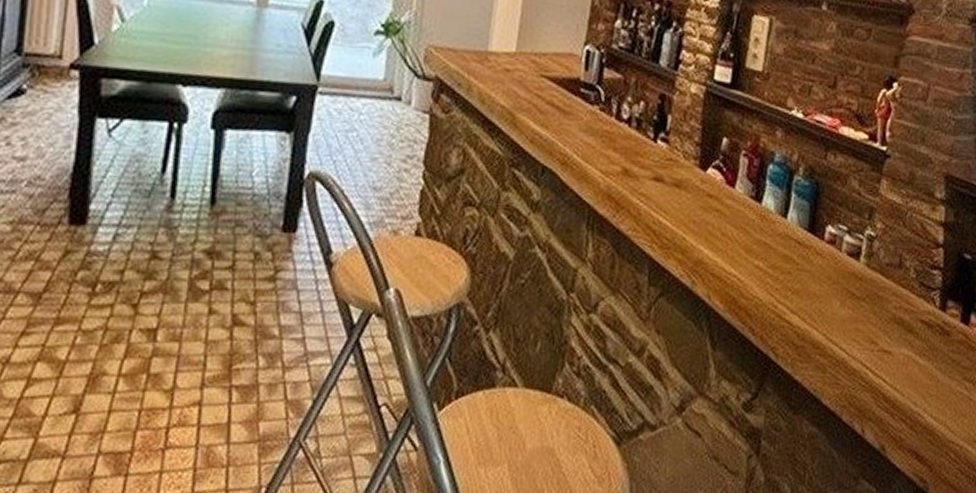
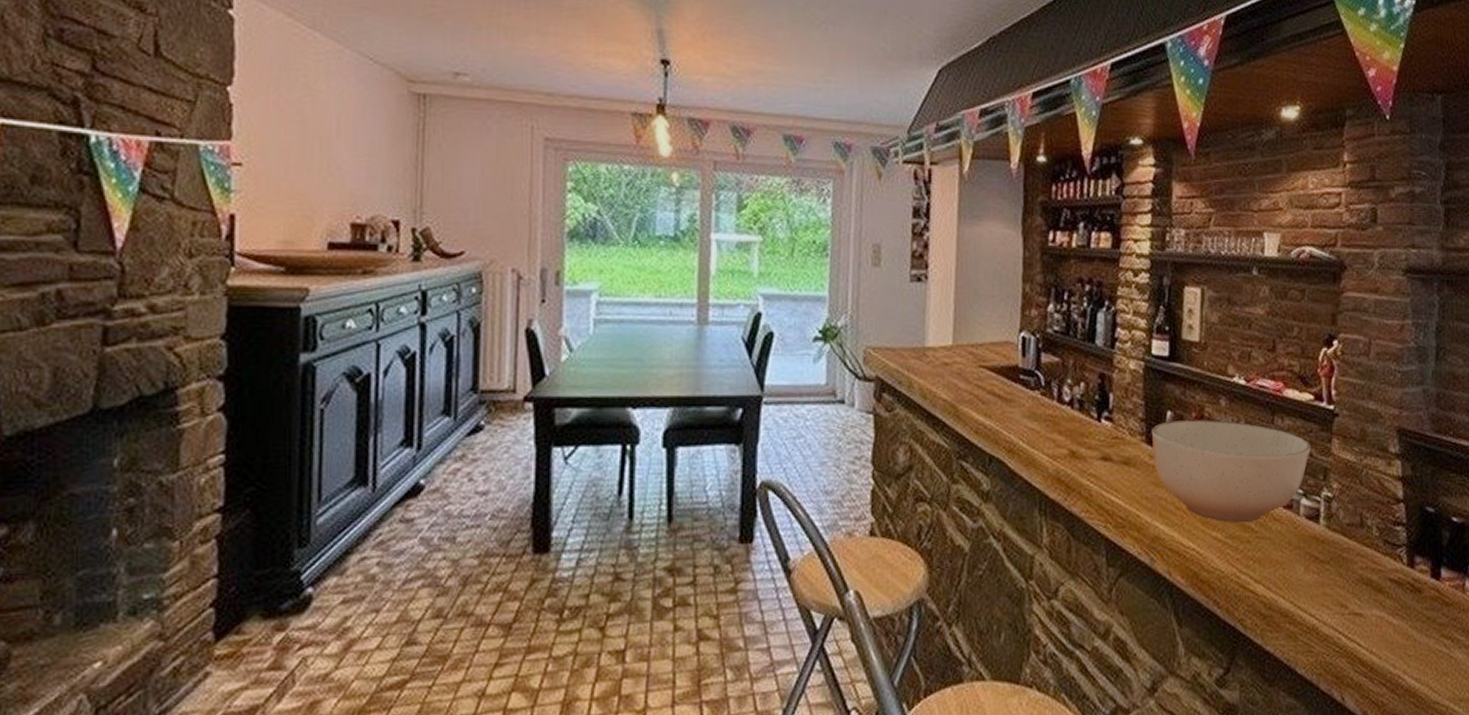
bowl: none [704,147,861,254] -> present [1151,420,1312,523]

